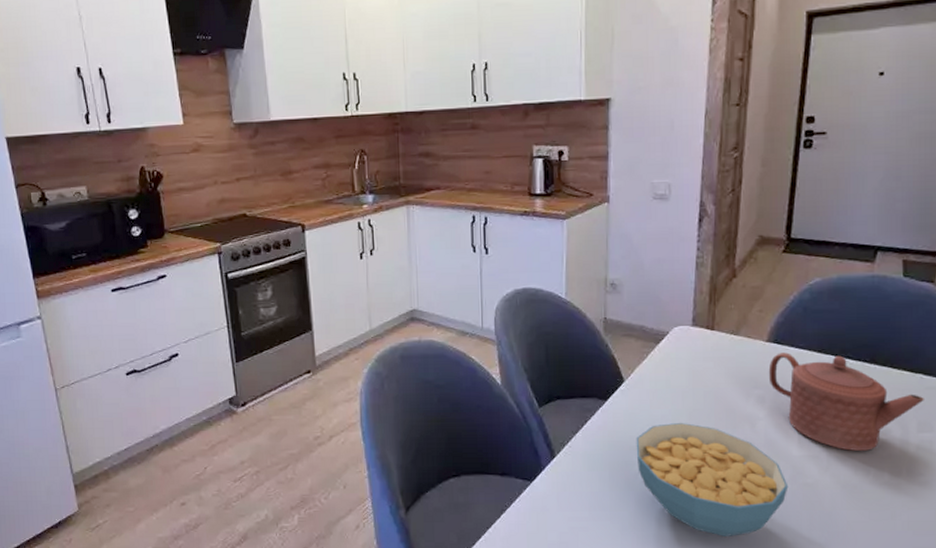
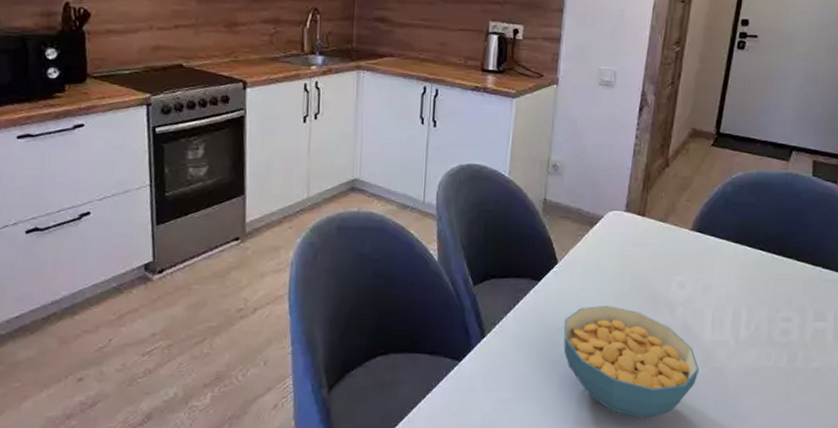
teapot: present [768,352,924,451] -> none [690,241,821,337]

